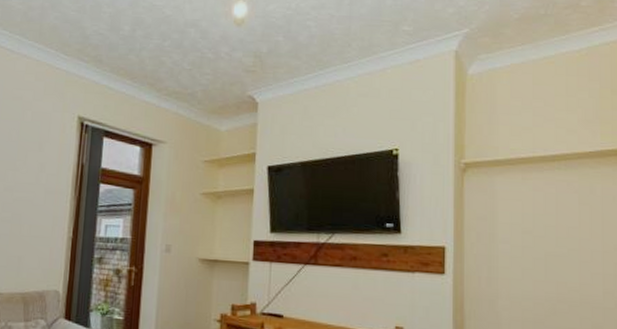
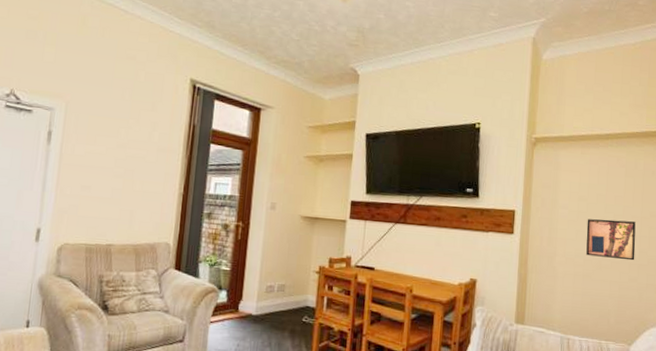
wall art: none [534,254,598,304] -> present [586,219,636,261]

